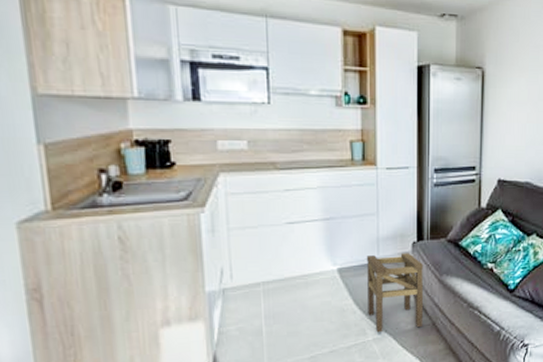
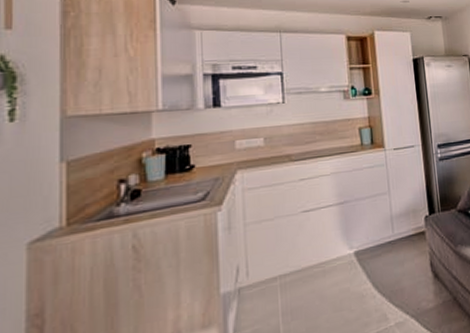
stool: present [366,253,423,333] -> none [381,227,444,316]

